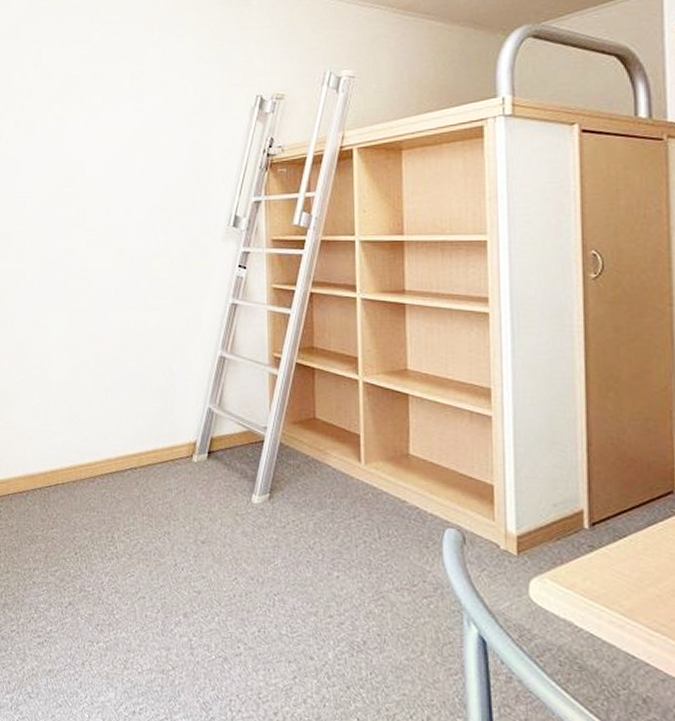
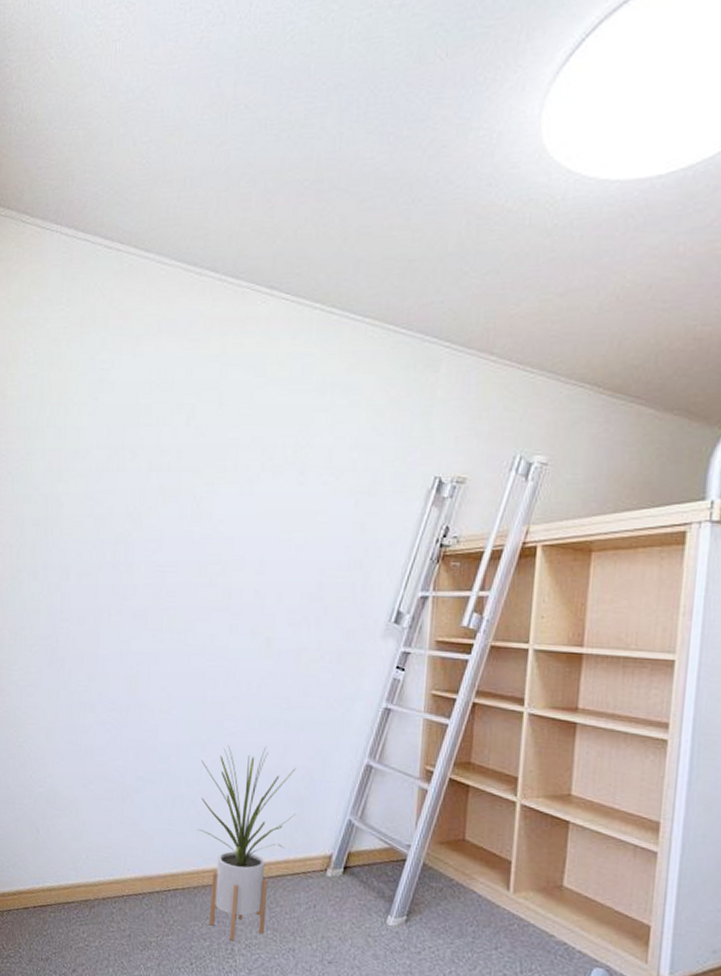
house plant: none [71,347,159,529] -> present [197,745,296,941]

